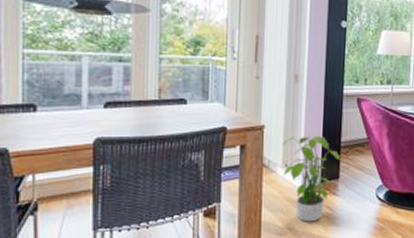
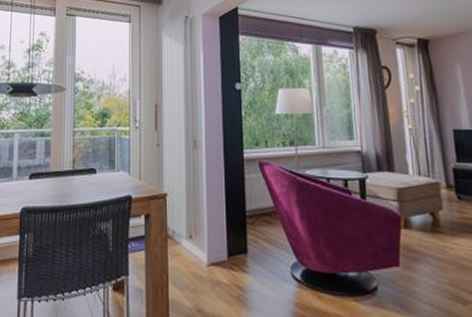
potted plant: present [282,133,341,222] -> none [185,201,248,304]

